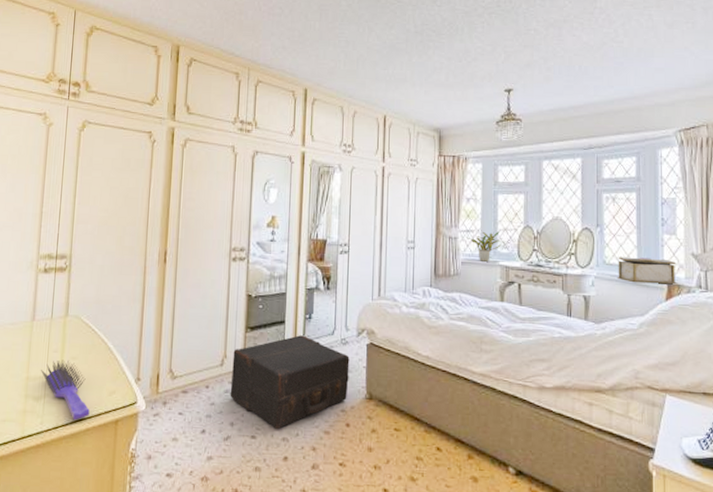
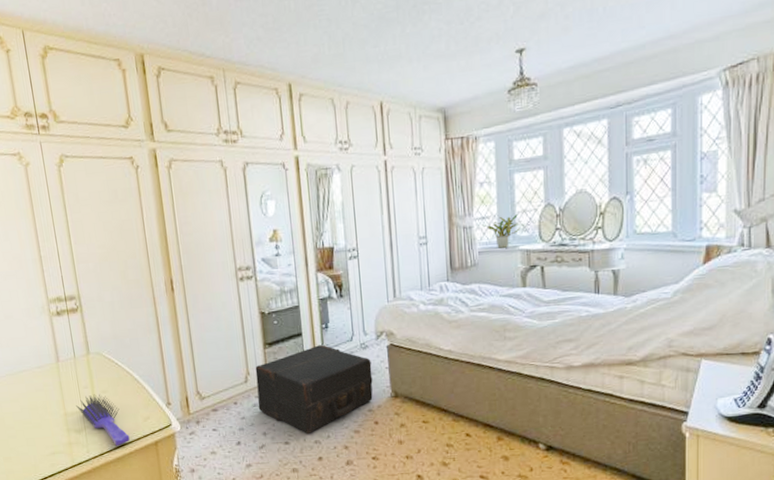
decorative box: present [617,257,677,285] -> none [649,220,716,250]

